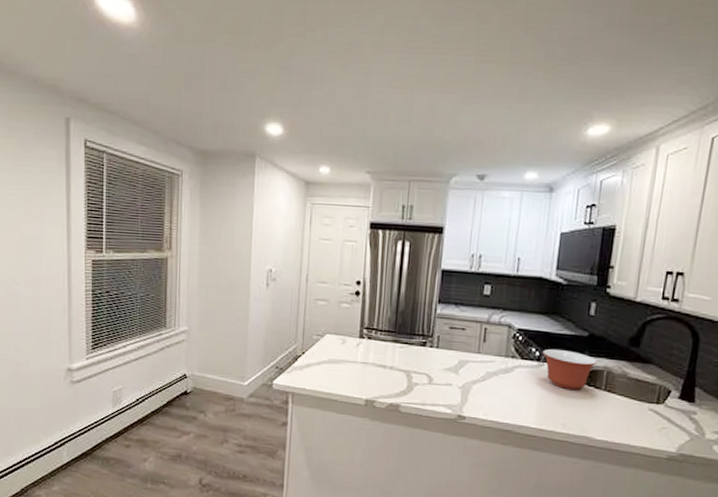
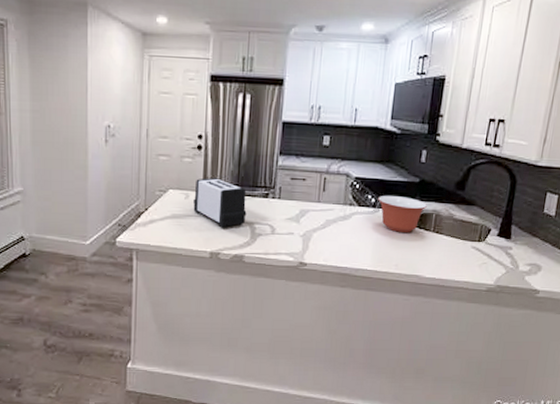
toaster: none [350,324,404,376] -> present [193,178,247,228]

